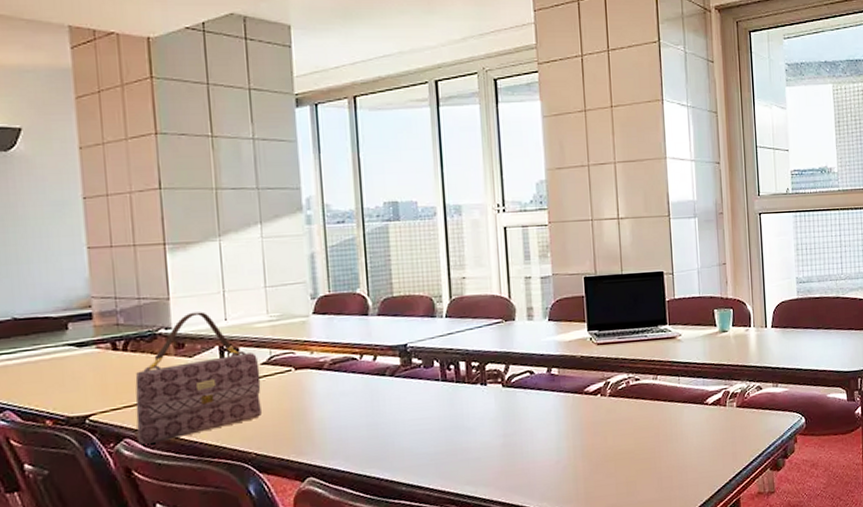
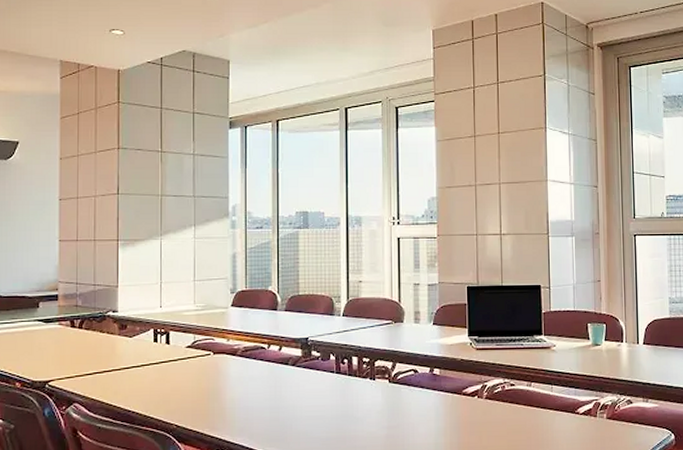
handbag: present [135,312,263,446] -> none [84,299,185,410]

